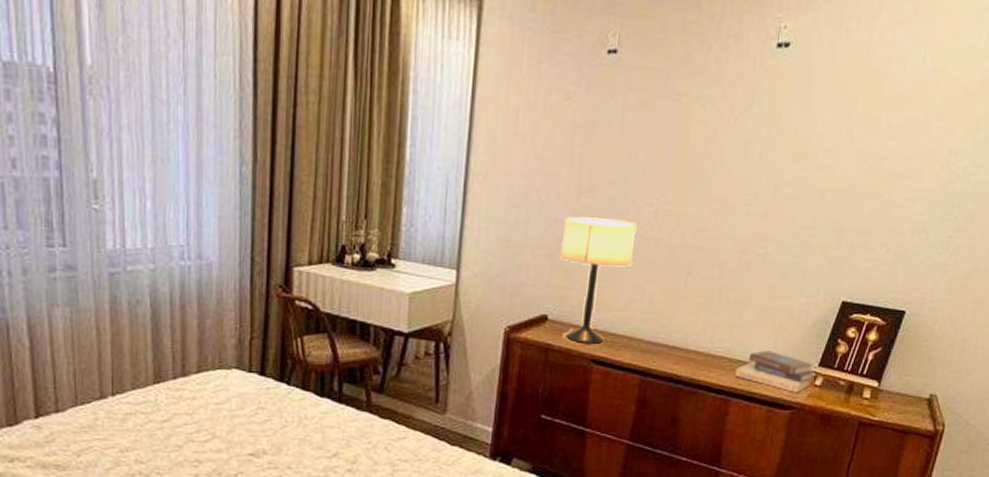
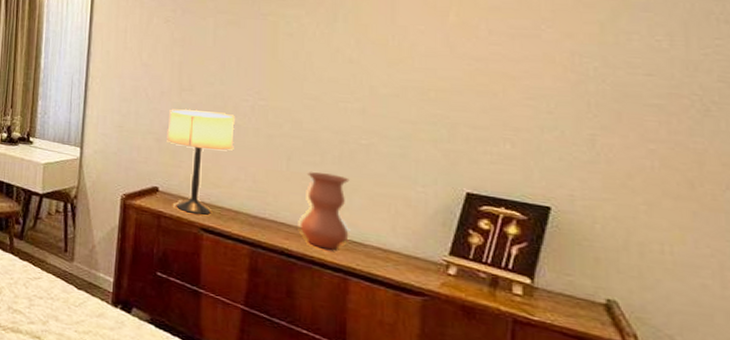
vase: none [690,287,743,372] -> present [299,172,350,250]
books: present [735,350,815,393] -> none [352,234,446,280]

